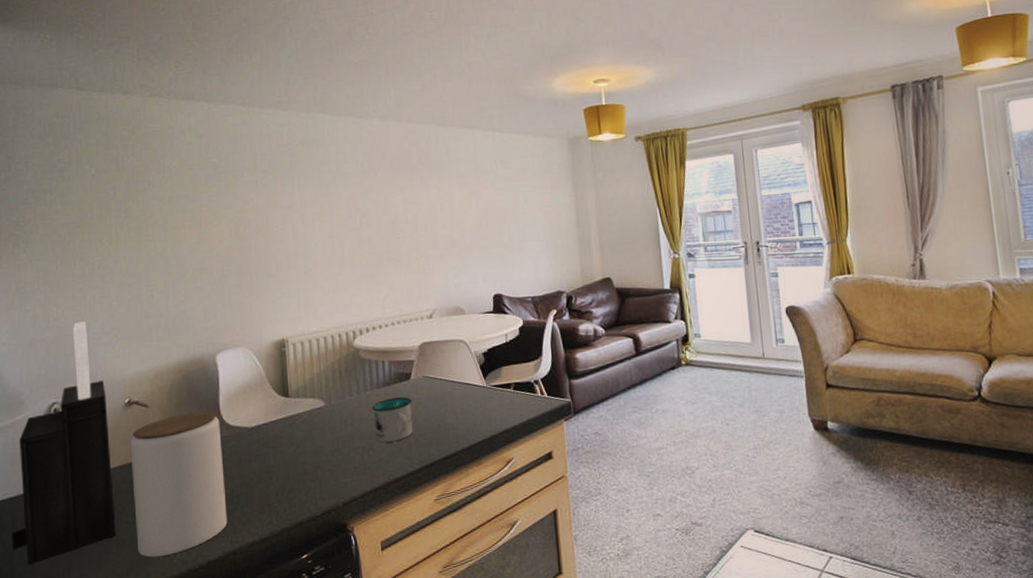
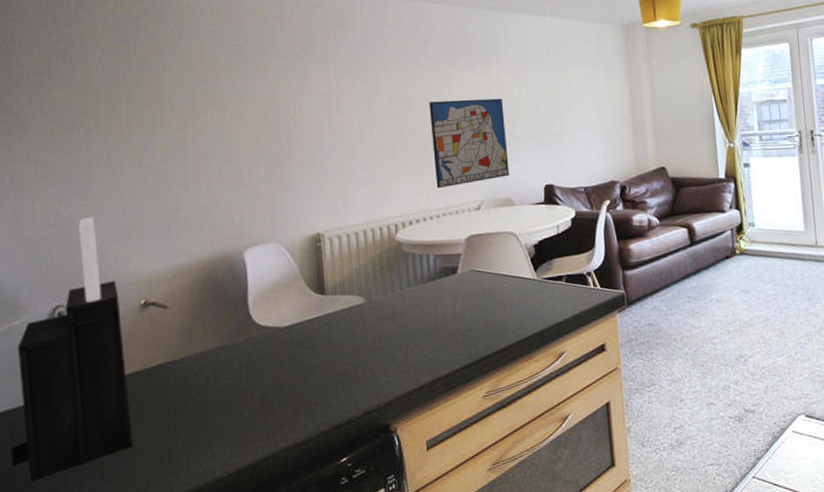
jar: present [130,411,228,558] -> none [147,311,259,468]
mug: present [372,397,414,443] -> none [416,292,461,340]
wall art: none [385,210,460,297] -> present [429,98,510,189]

